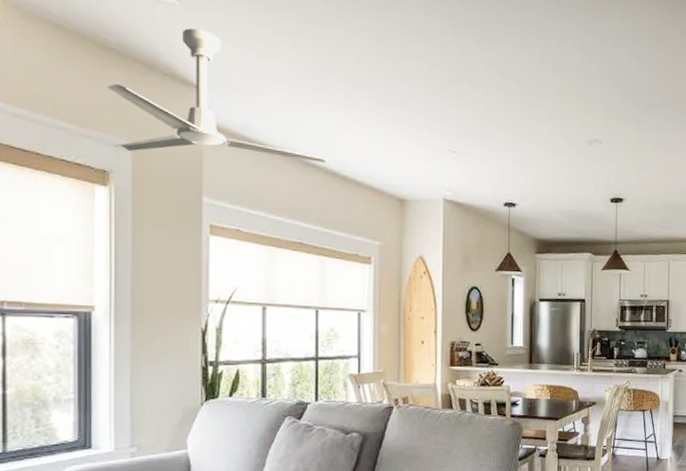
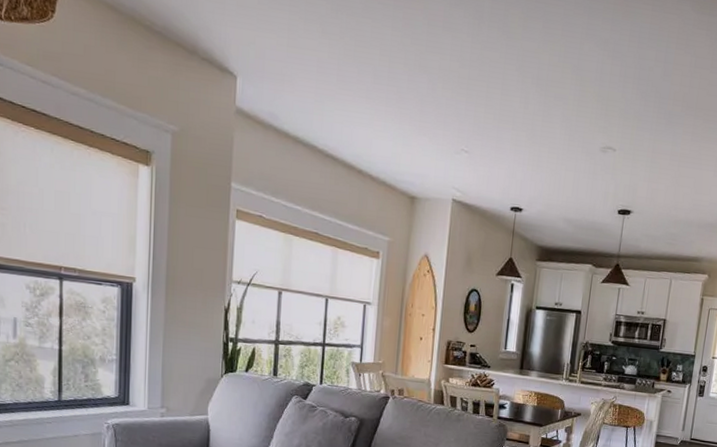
ceiling fan: present [107,28,328,163] -> none [152,13,347,156]

